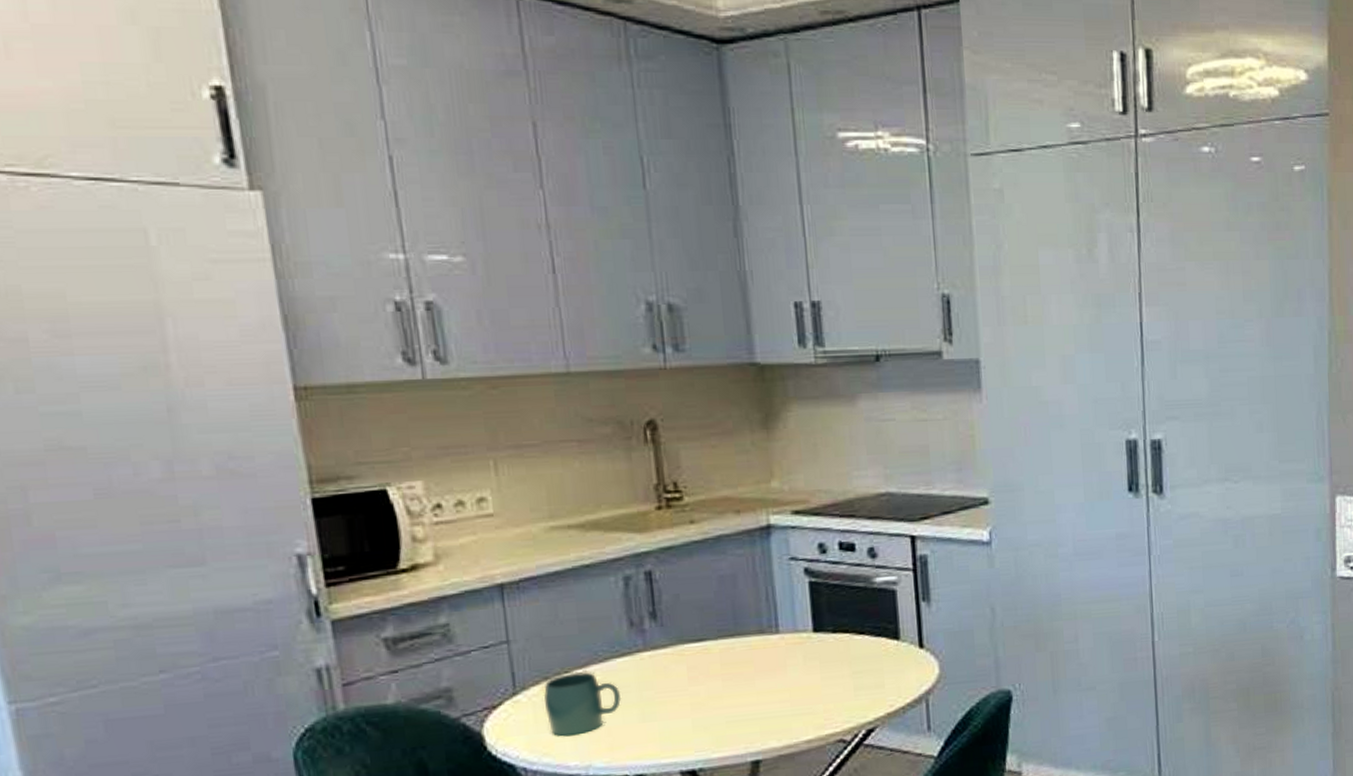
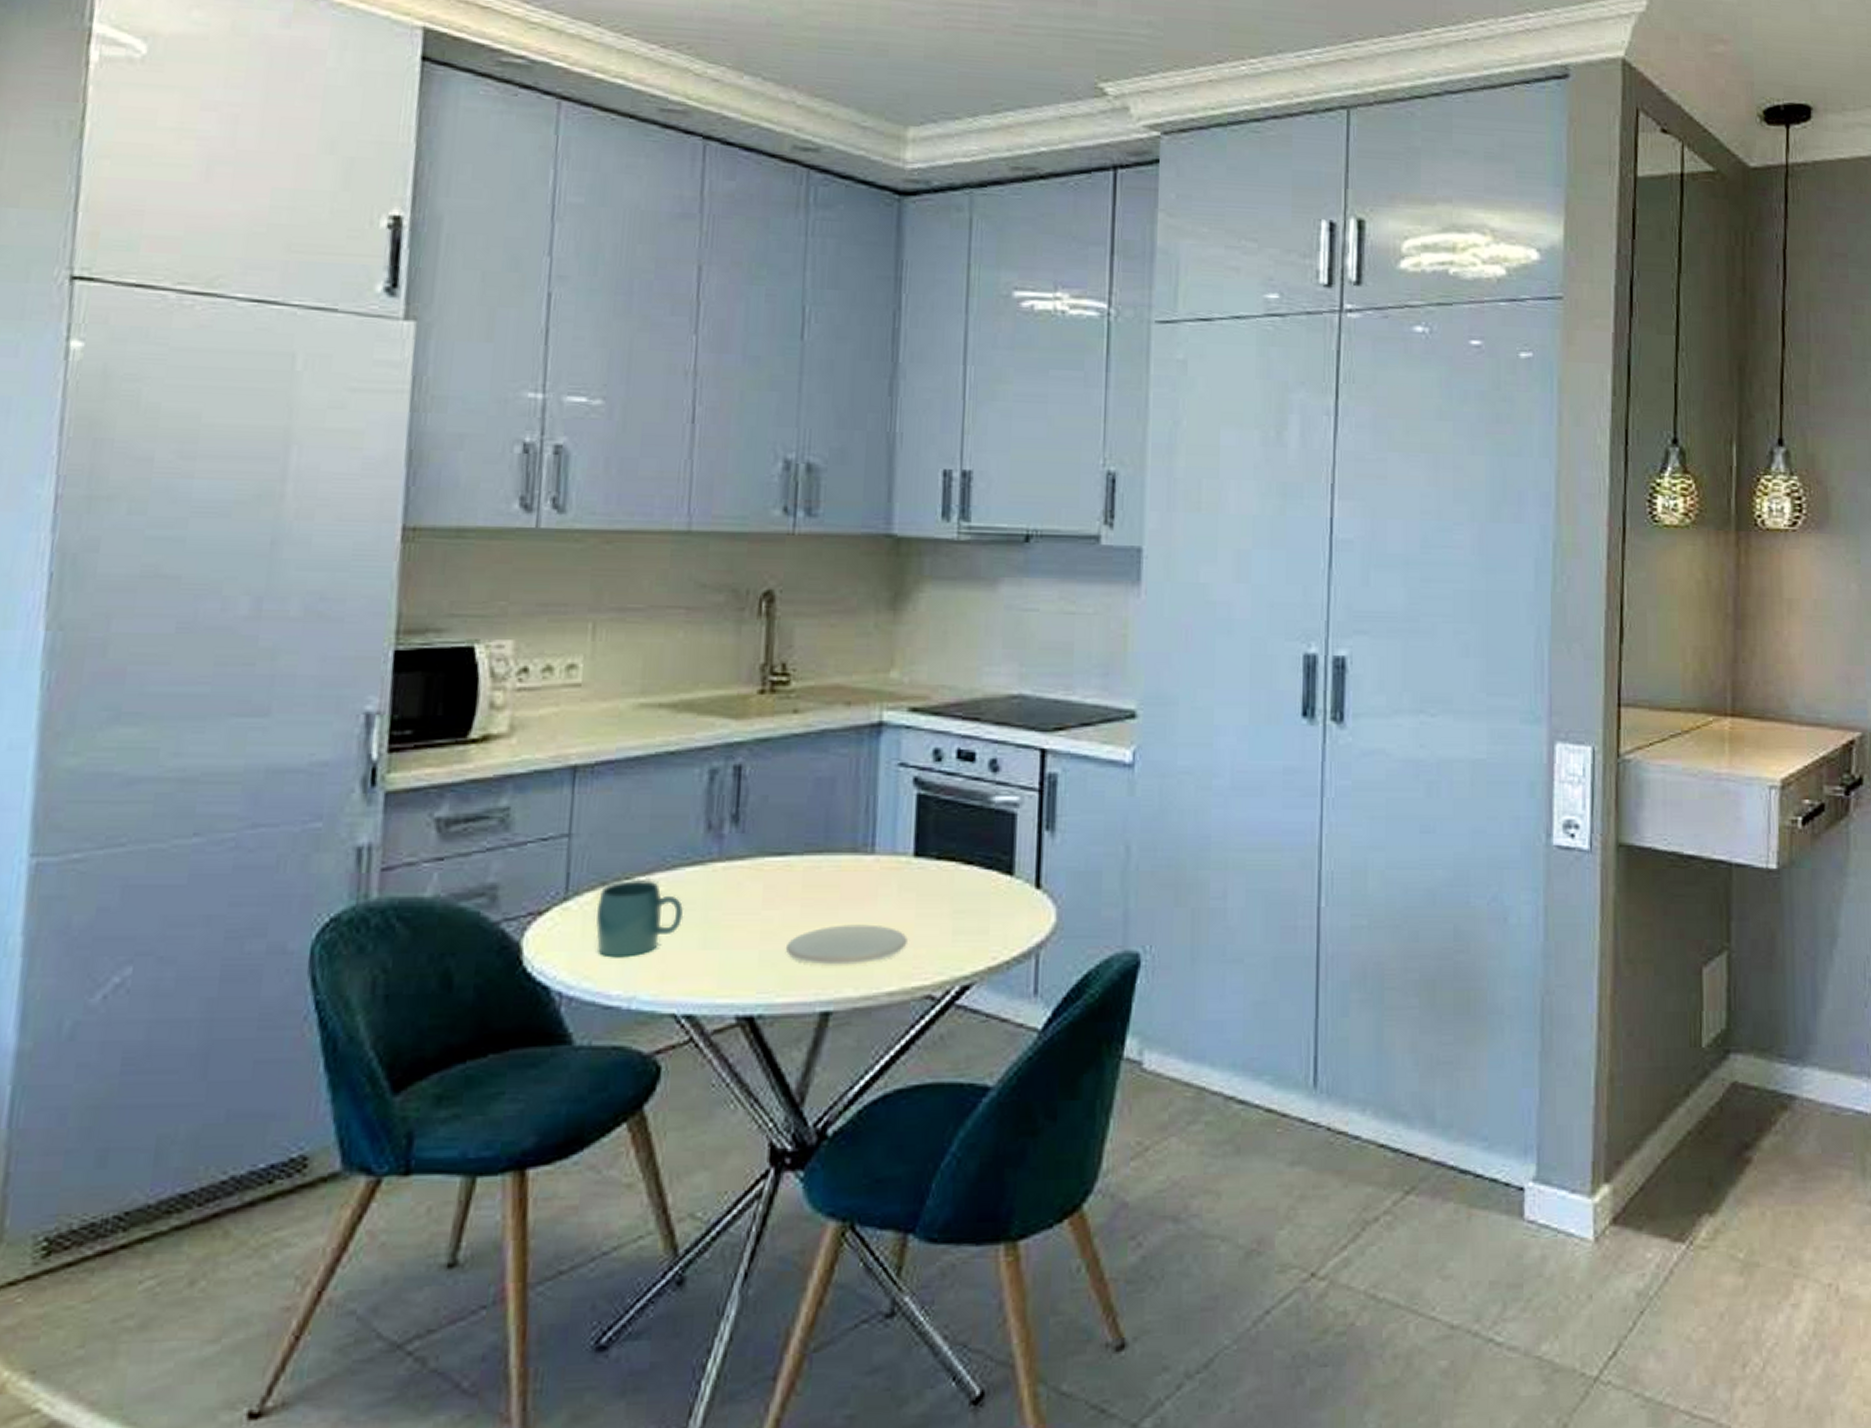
plate: none [715,689,817,726] -> present [786,924,908,967]

